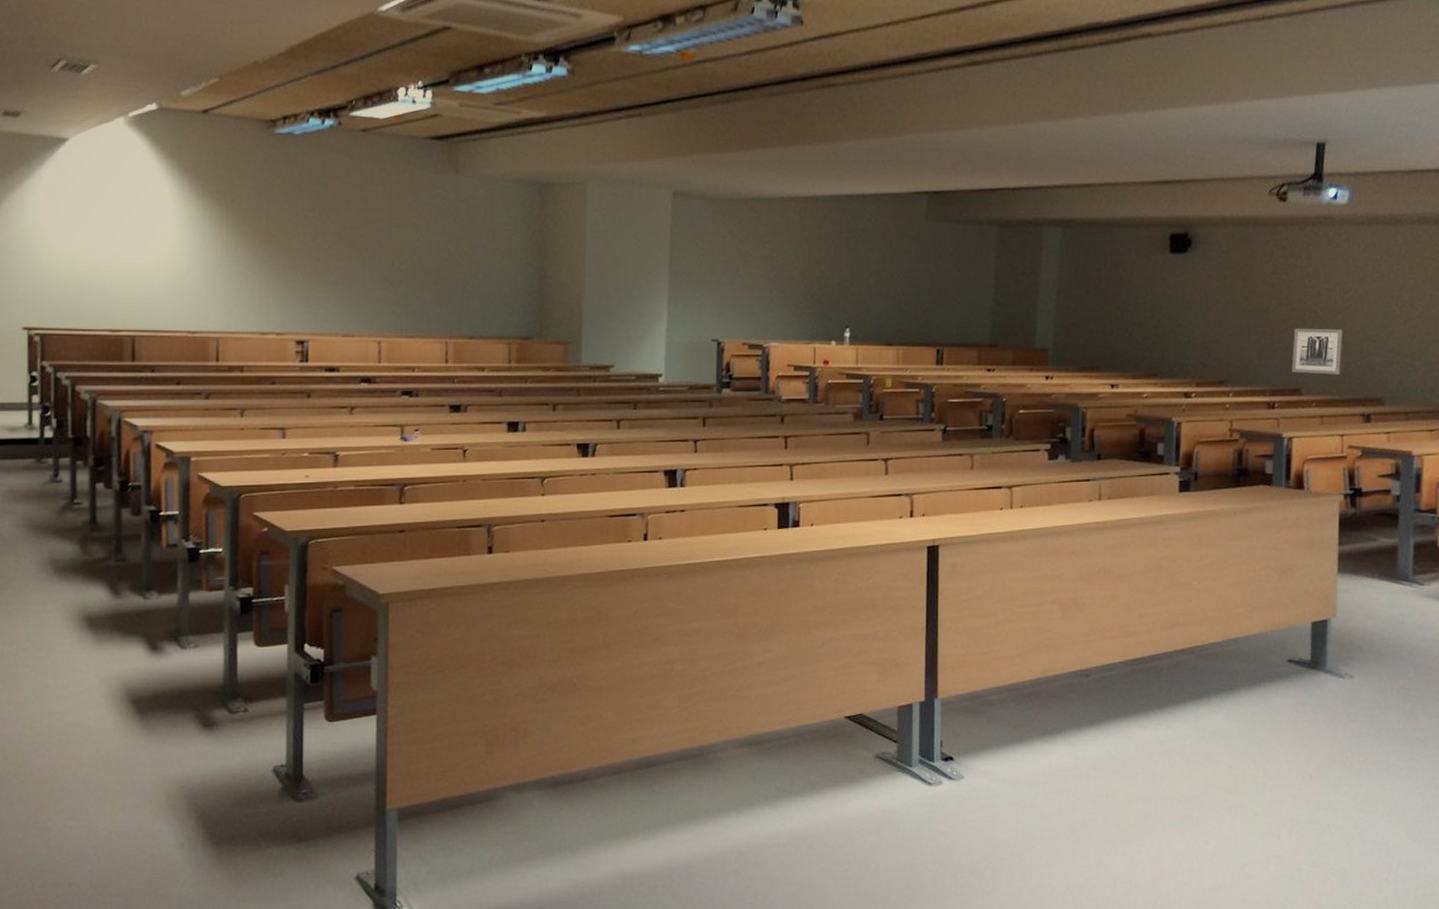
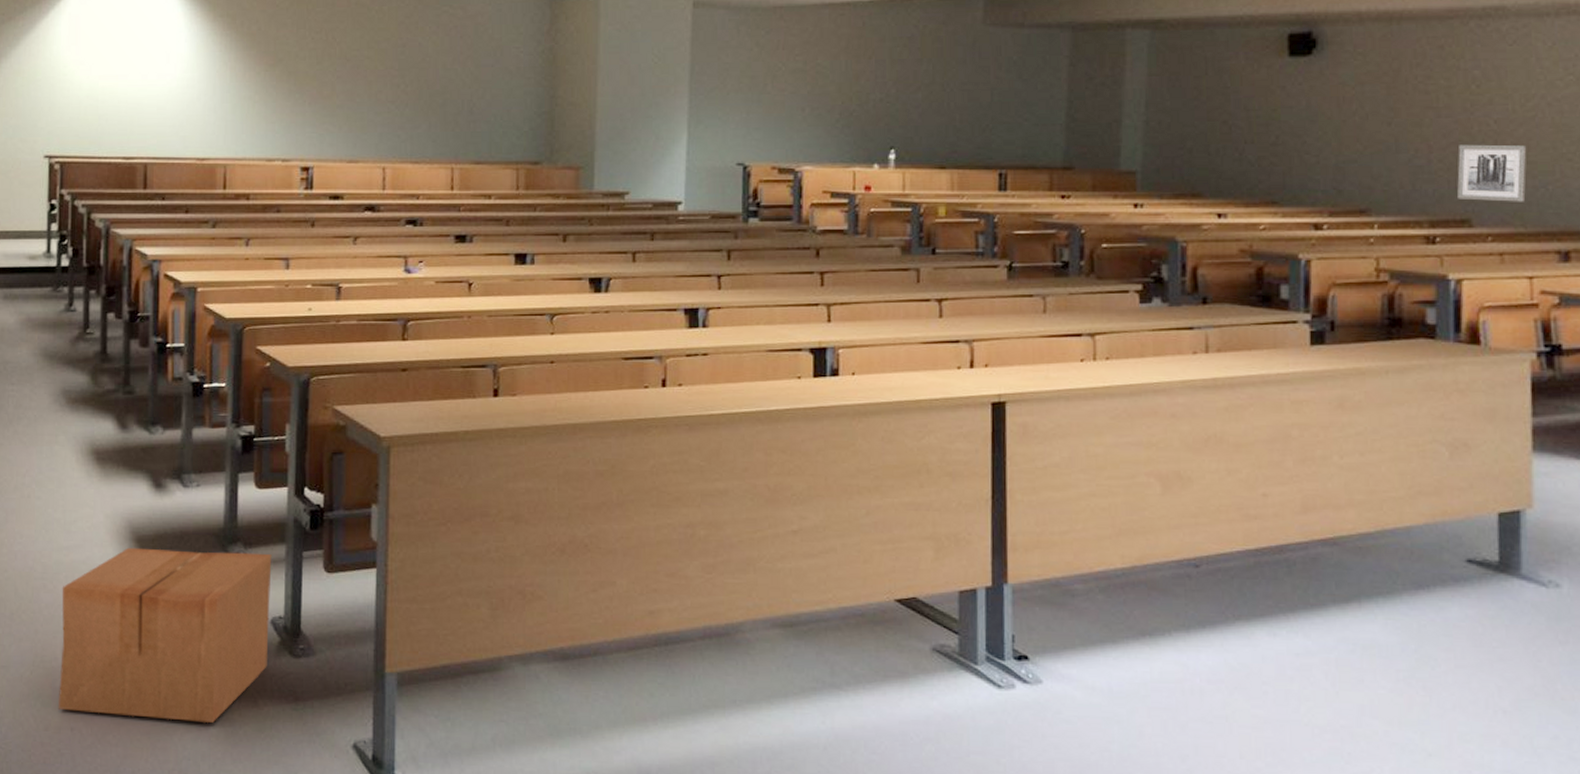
cardboard box: none [54,707,273,868] -> present [58,547,272,723]

